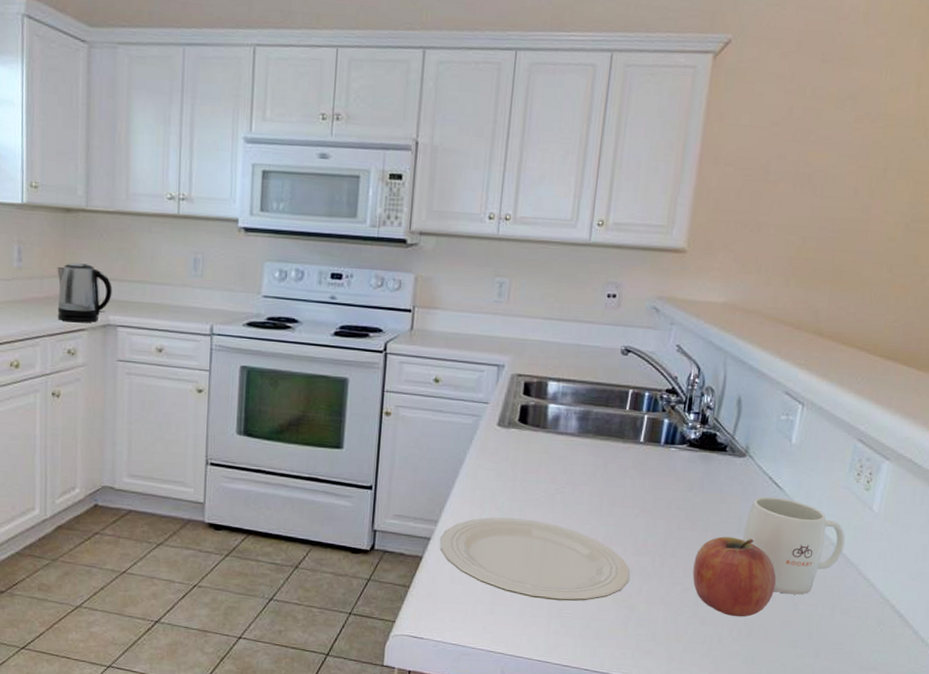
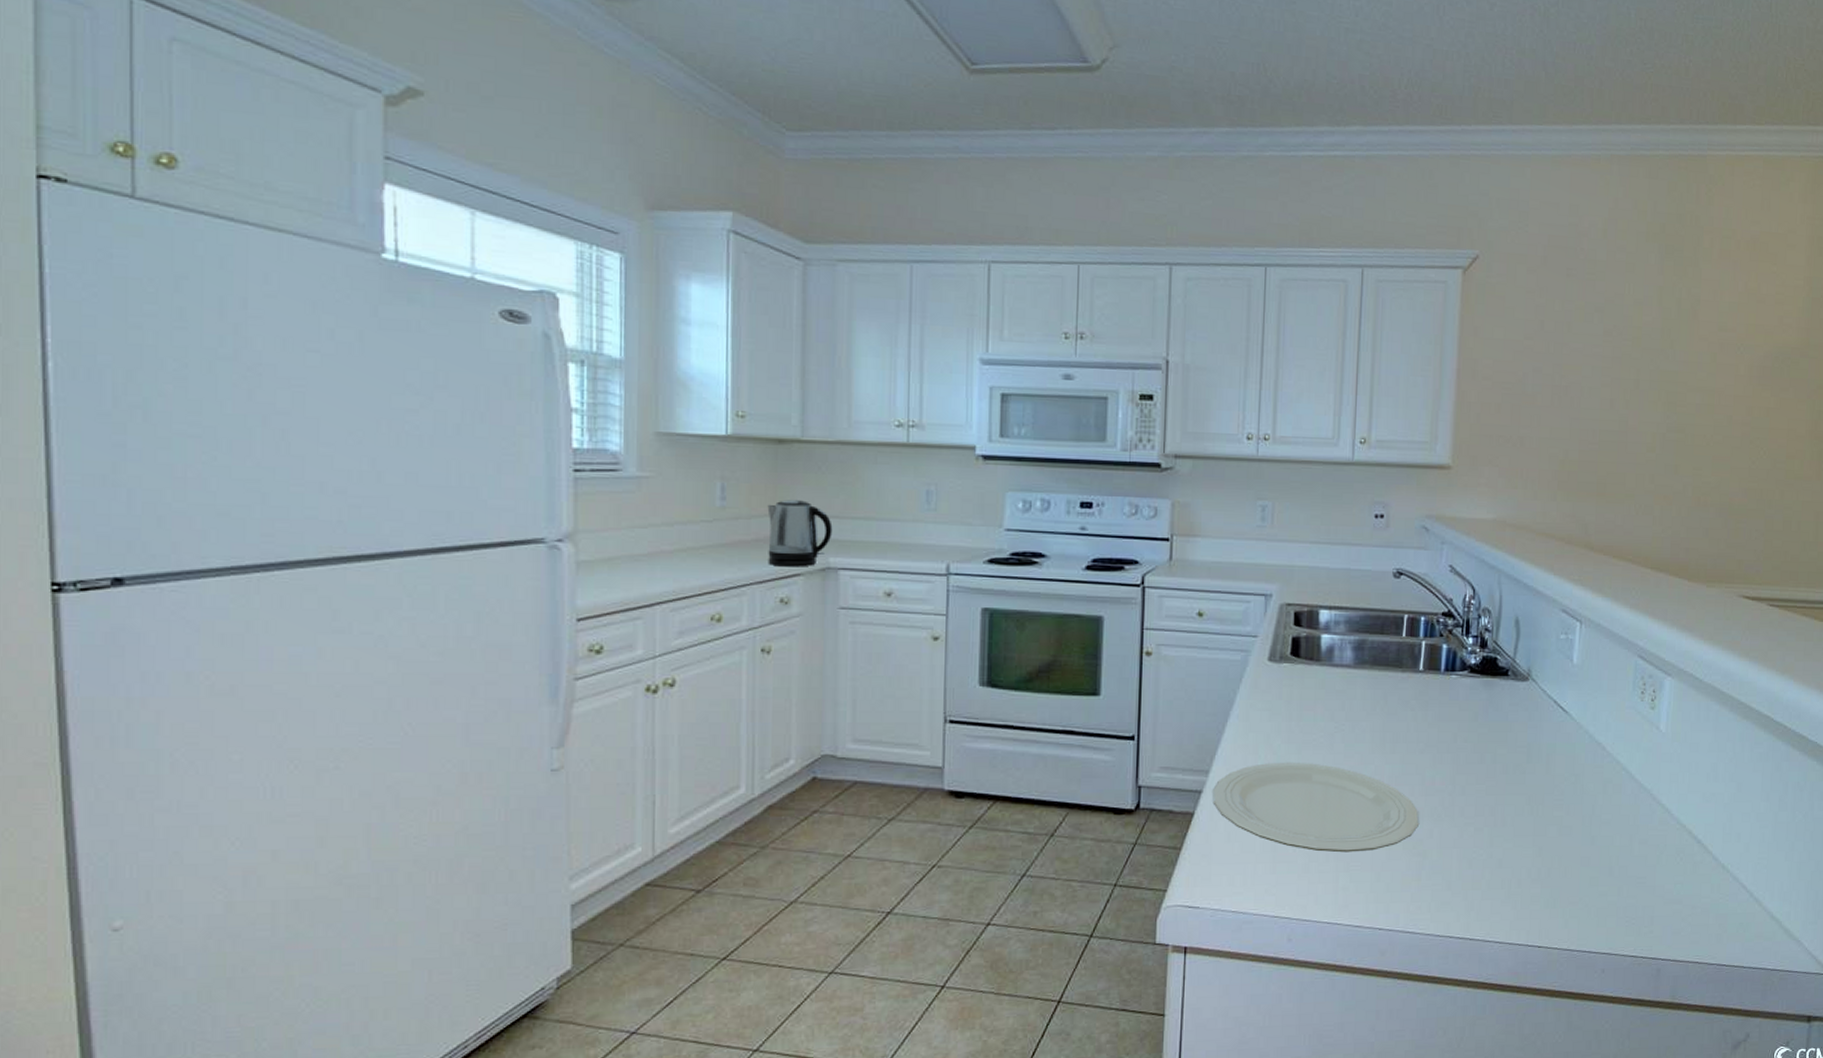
fruit: present [692,536,777,617] -> none [1484,768,1572,856]
mug: present [743,496,846,595] -> none [1533,722,1636,827]

